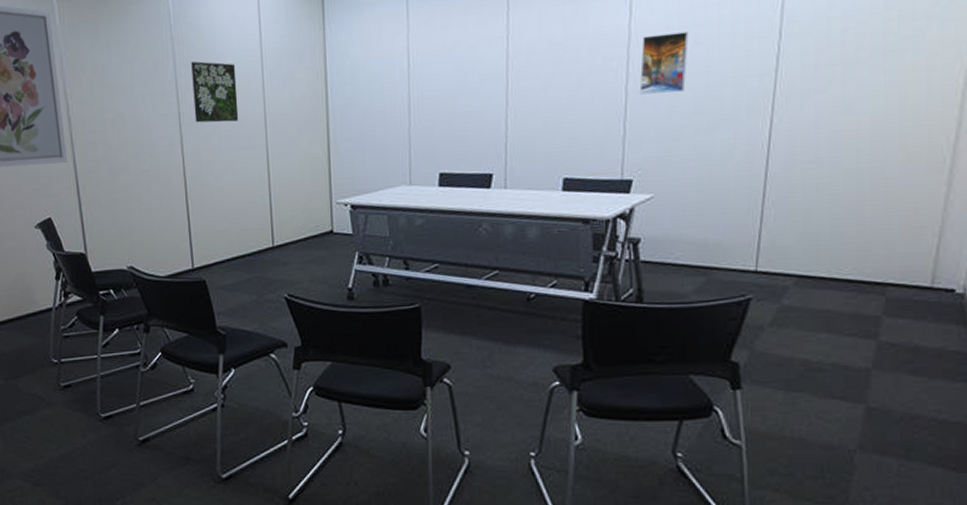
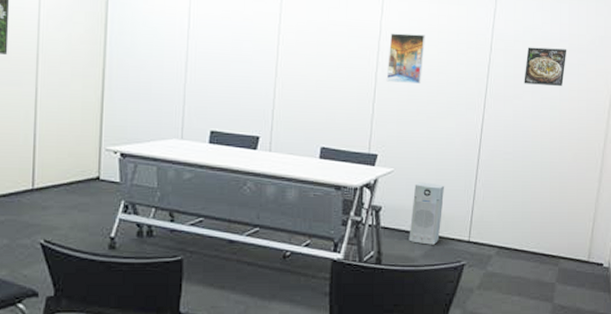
air purifier: none [676,206,720,278] -> present [409,182,444,245]
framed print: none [829,18,896,73] -> present [524,47,567,86]

